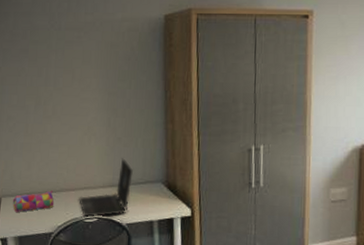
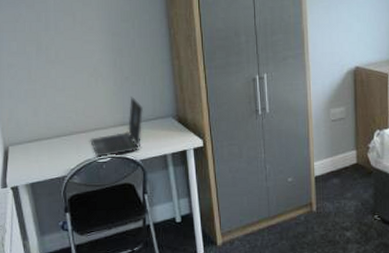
pencil case: present [13,190,54,213] -> none [21,134,64,160]

